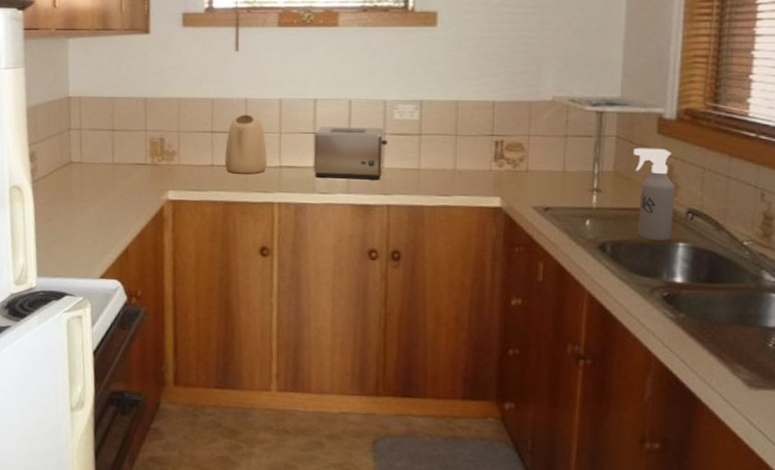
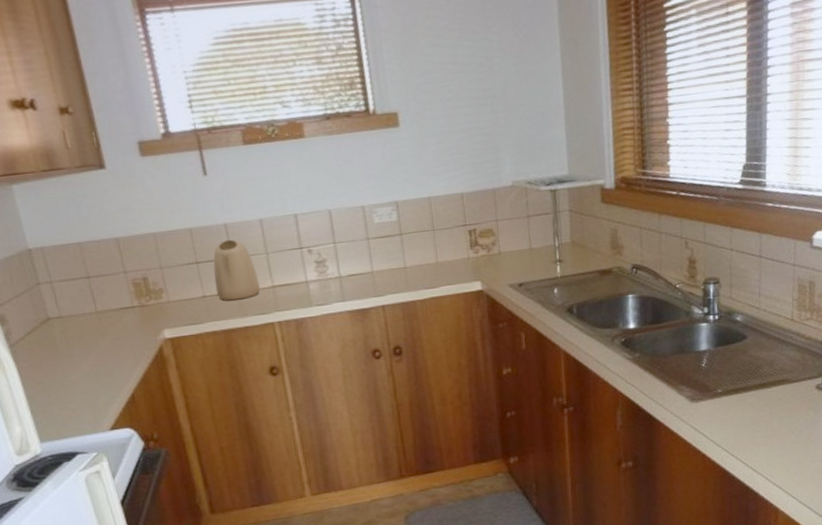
toaster: present [313,126,388,180] -> none [301,234,373,291]
spray bottle: present [633,147,675,241] -> none [584,215,623,297]

